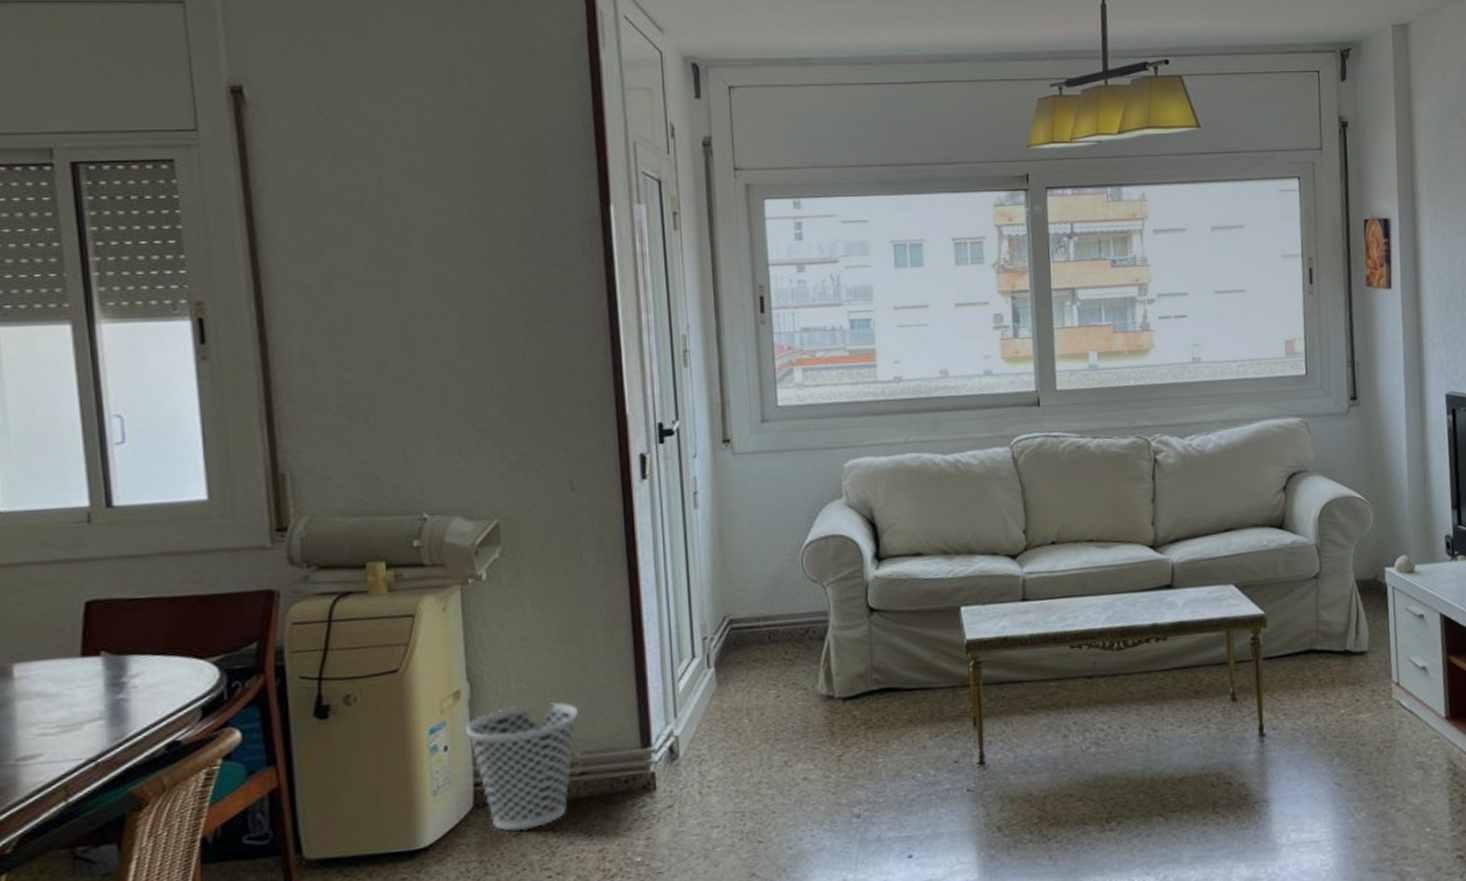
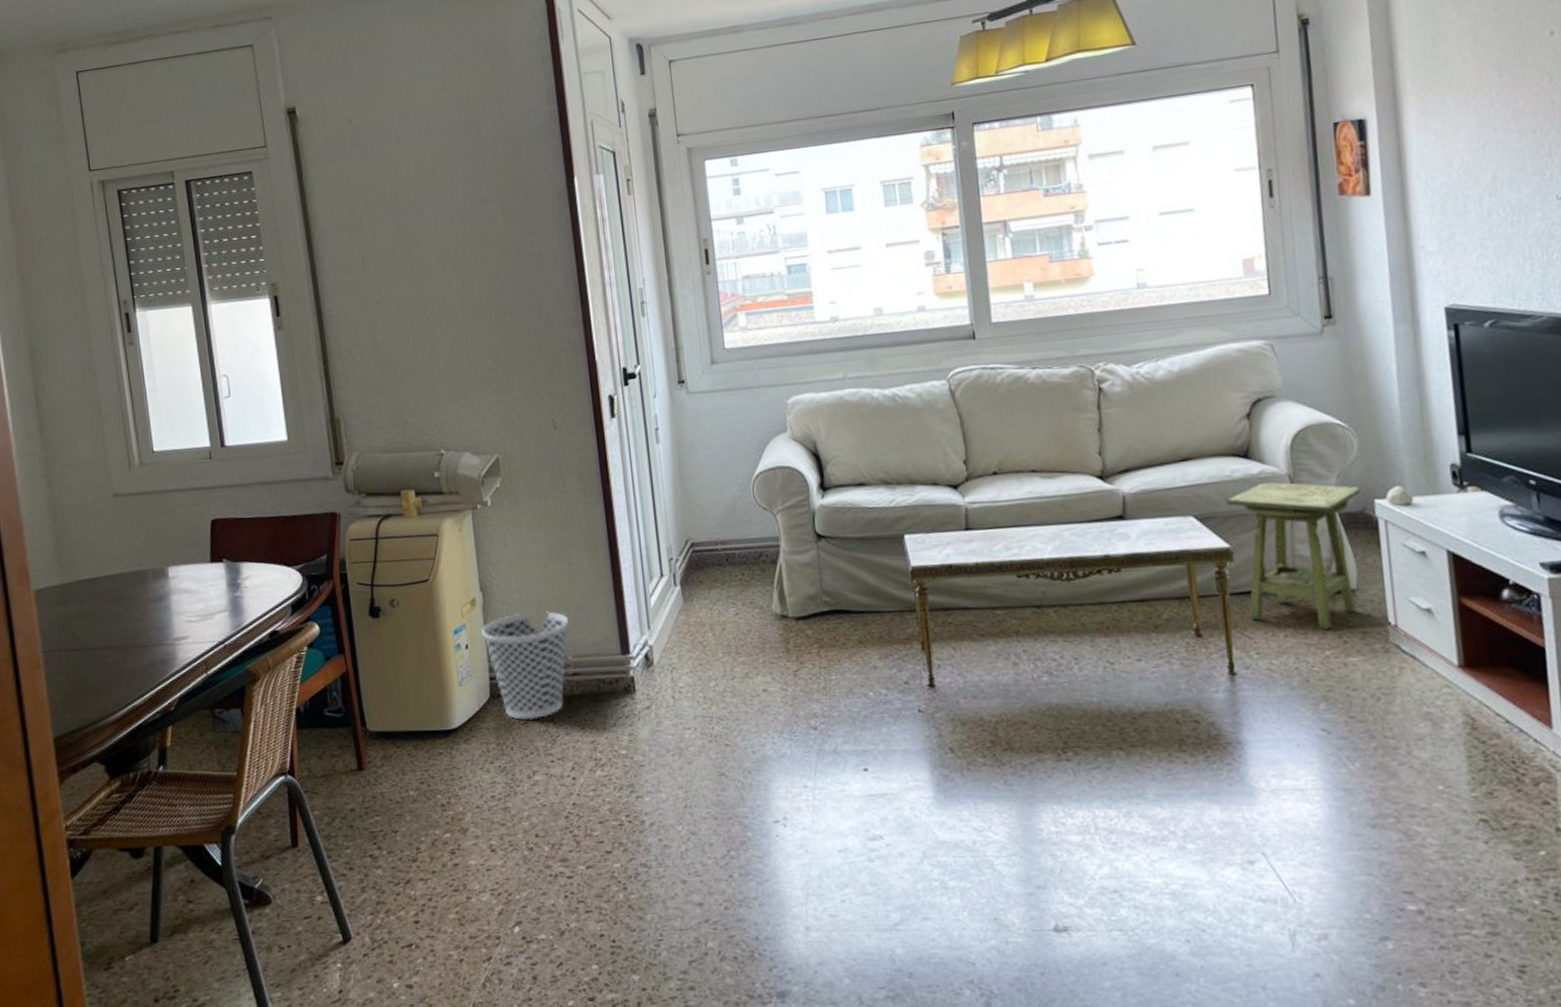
side table: none [1262,551,1374,690] -> present [1225,481,1361,630]

